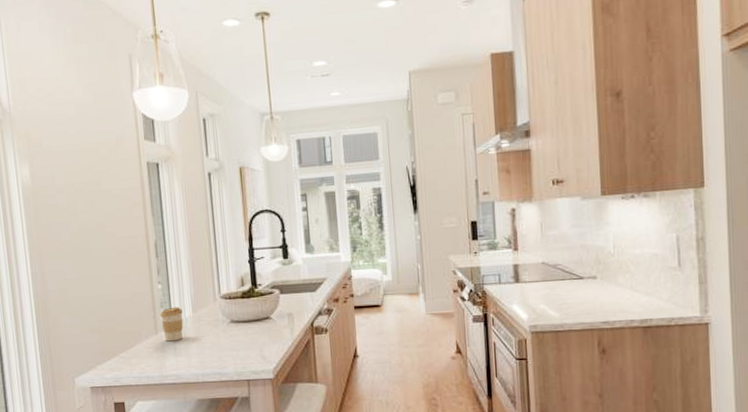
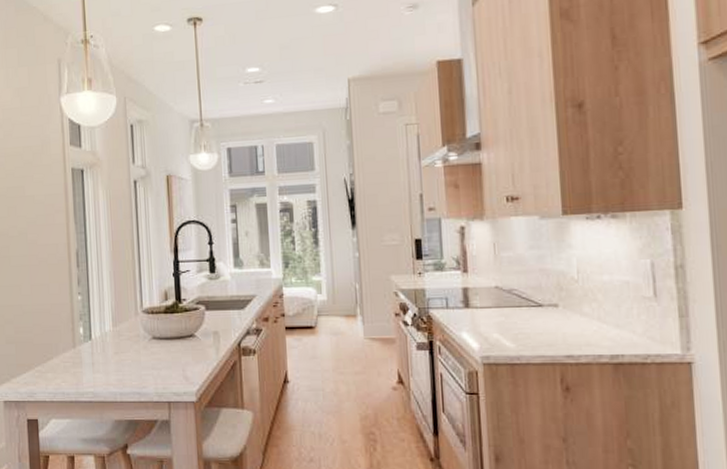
coffee cup: present [159,306,184,342] -> none [78,319,103,356]

